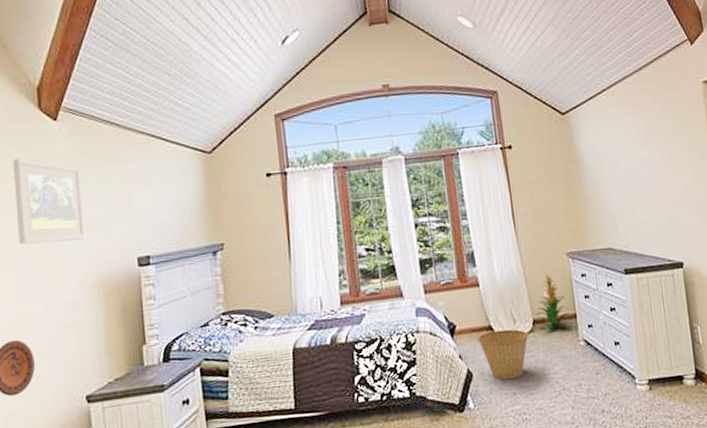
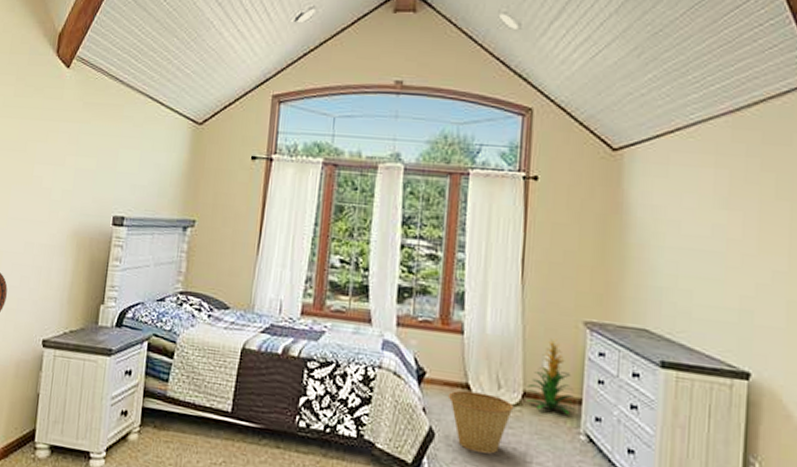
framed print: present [13,158,85,244] -> none [16,98,80,188]

